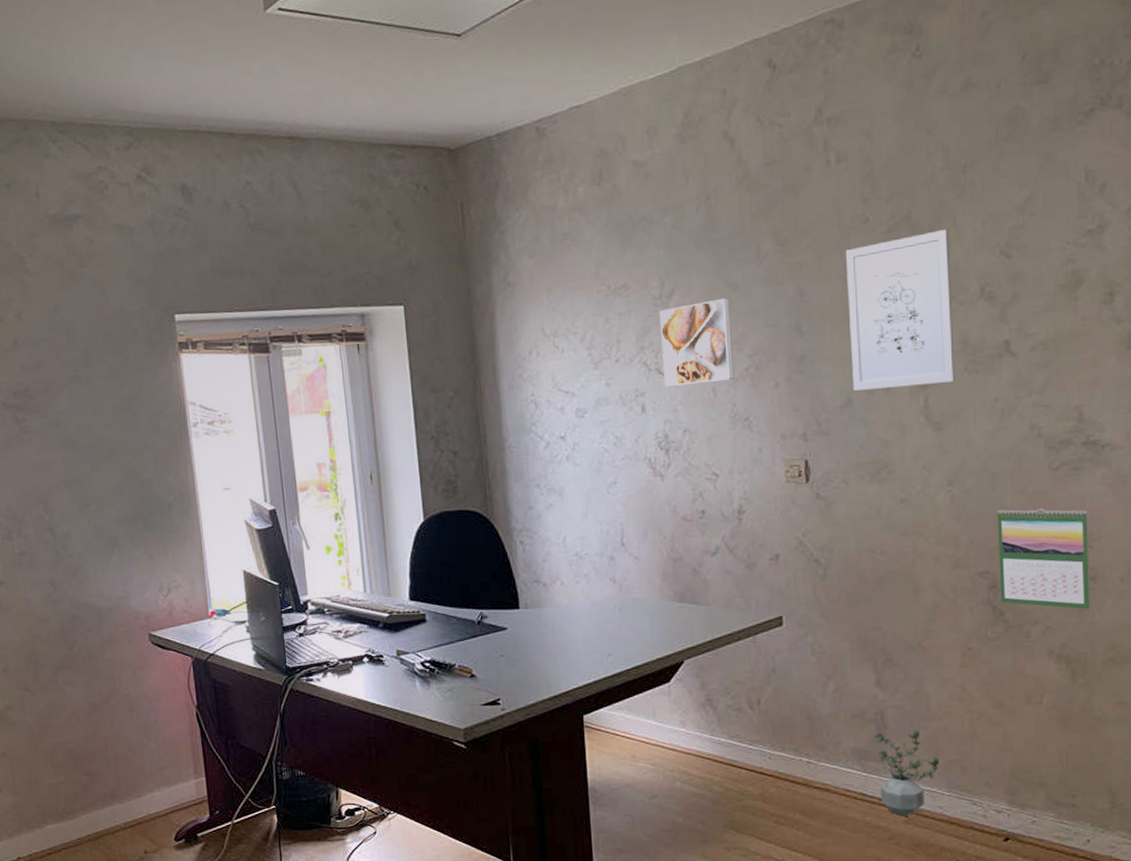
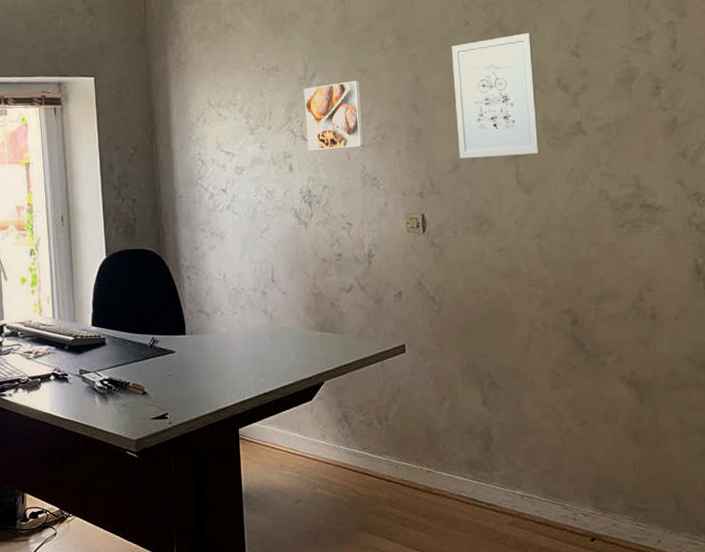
potted plant: present [874,729,940,817] -> none [482,443,536,519]
calendar: present [997,509,1091,610] -> none [576,258,653,343]

